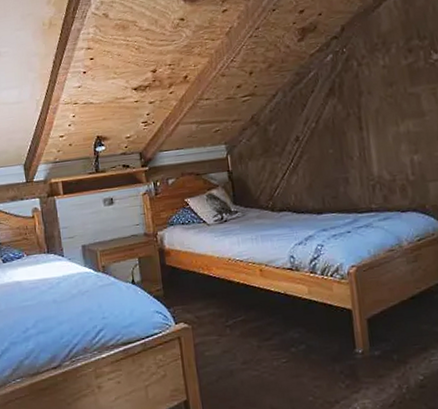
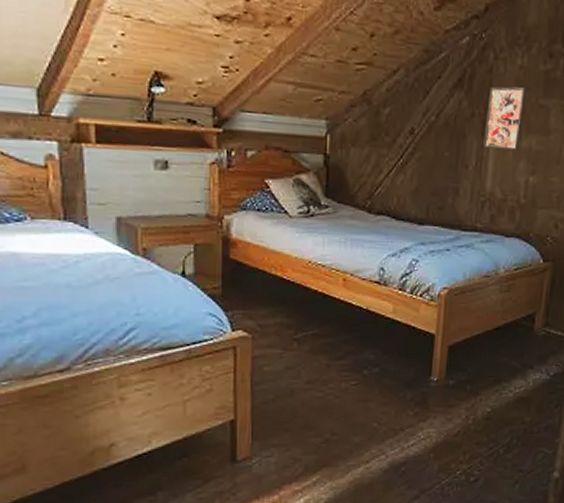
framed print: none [359,81,398,139] -> present [483,86,527,151]

